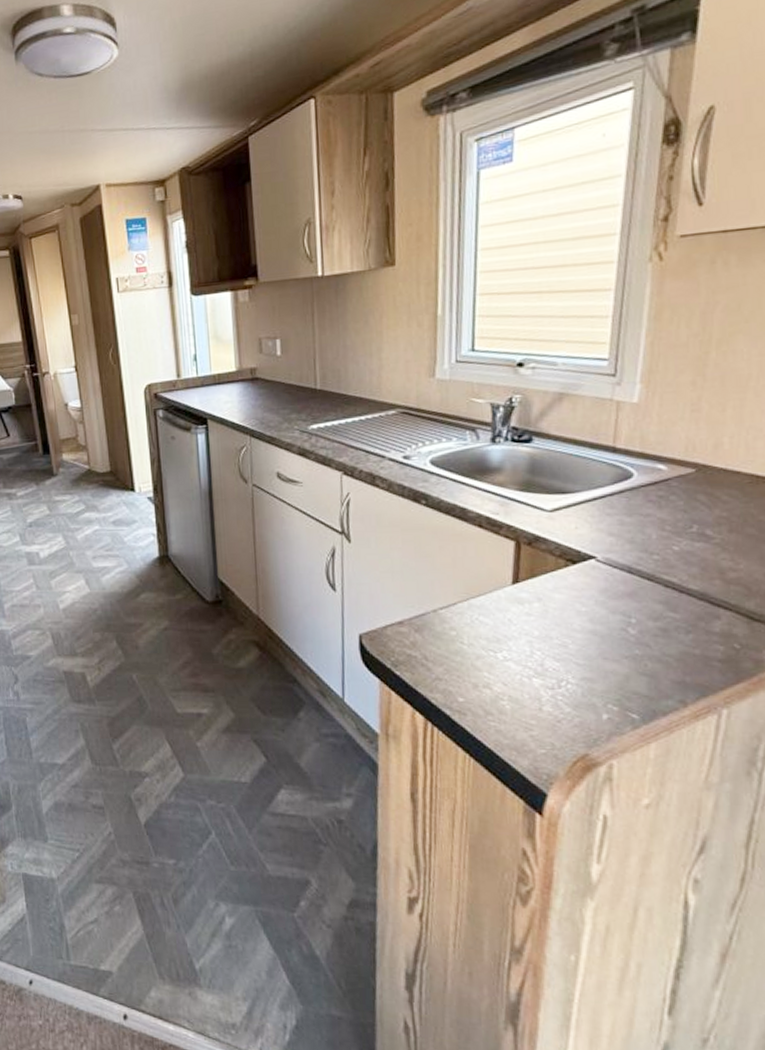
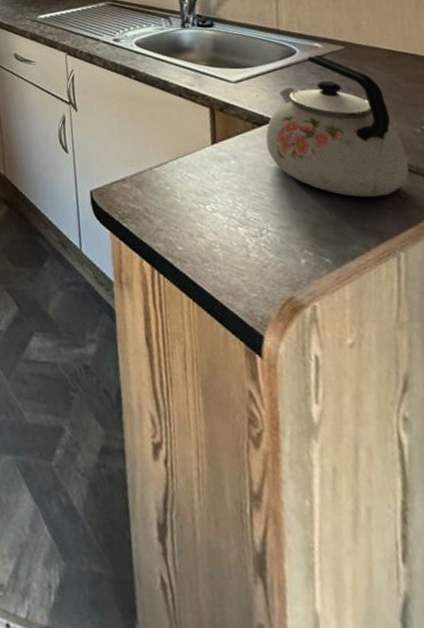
kettle: none [579,480,751,648] -> present [265,55,409,198]

